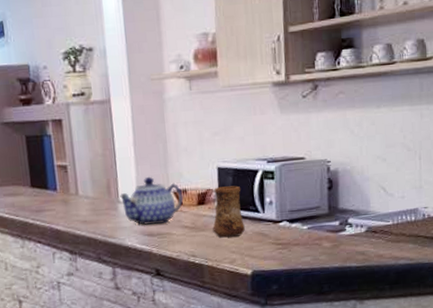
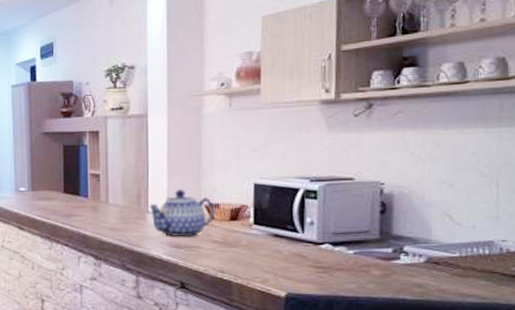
cup: present [213,185,245,238] -> none [245,203,281,256]

